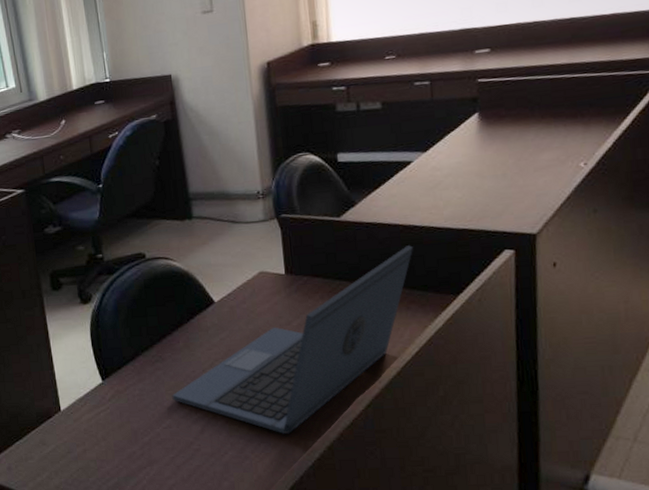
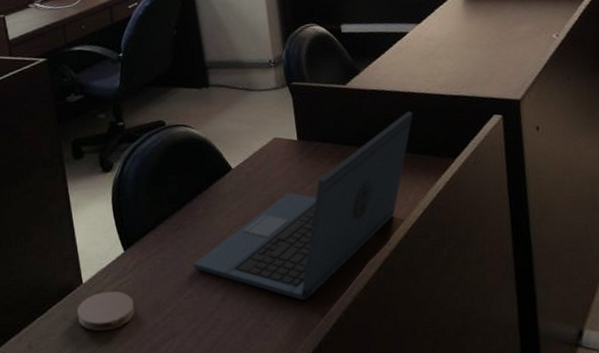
coaster: none [54,419,113,457] -> present [76,291,135,332]

